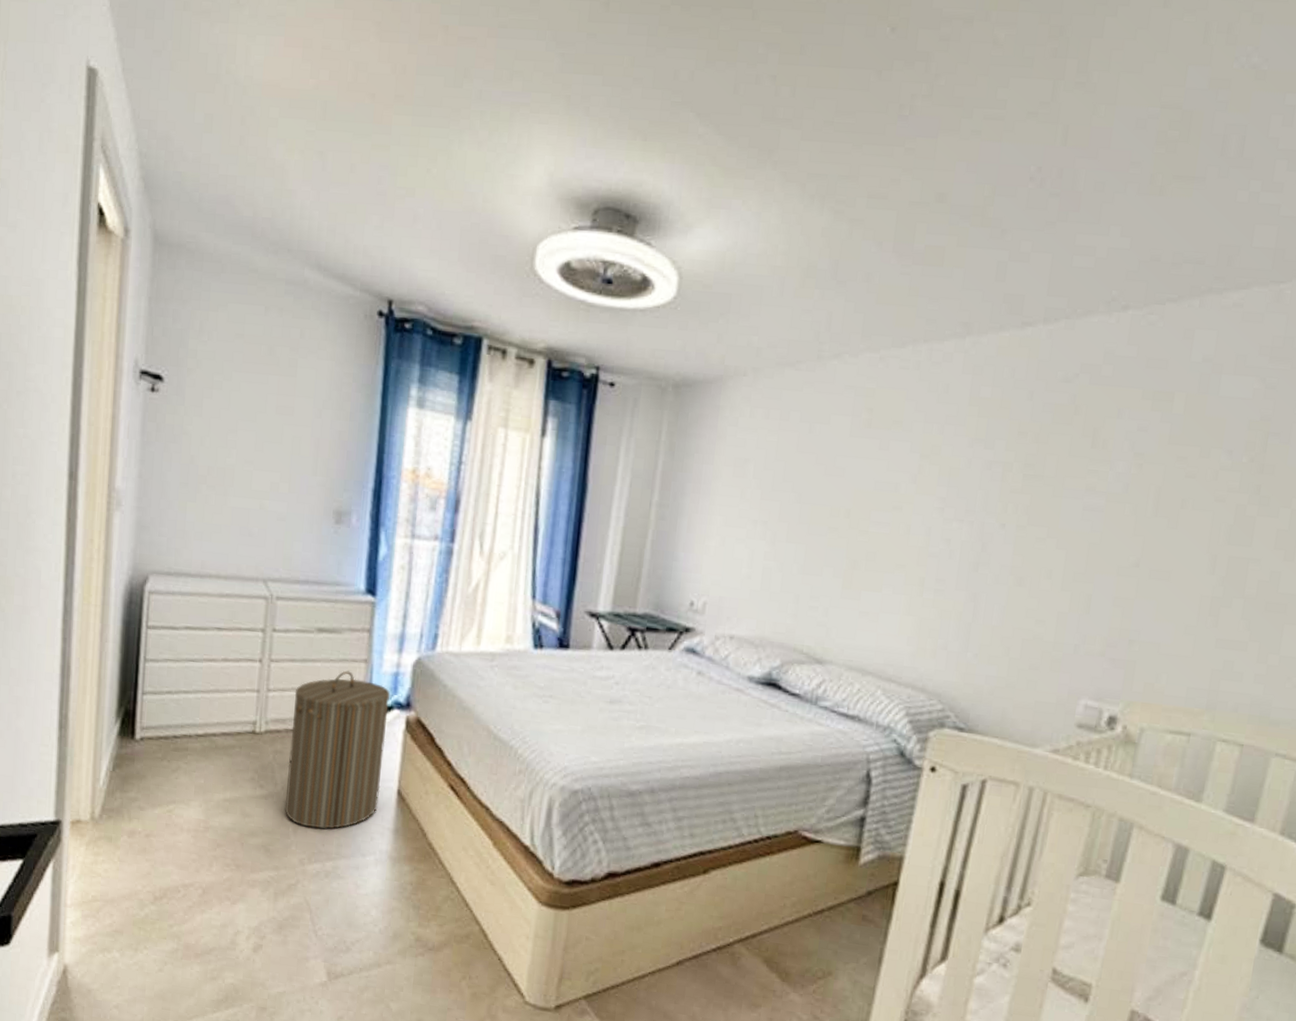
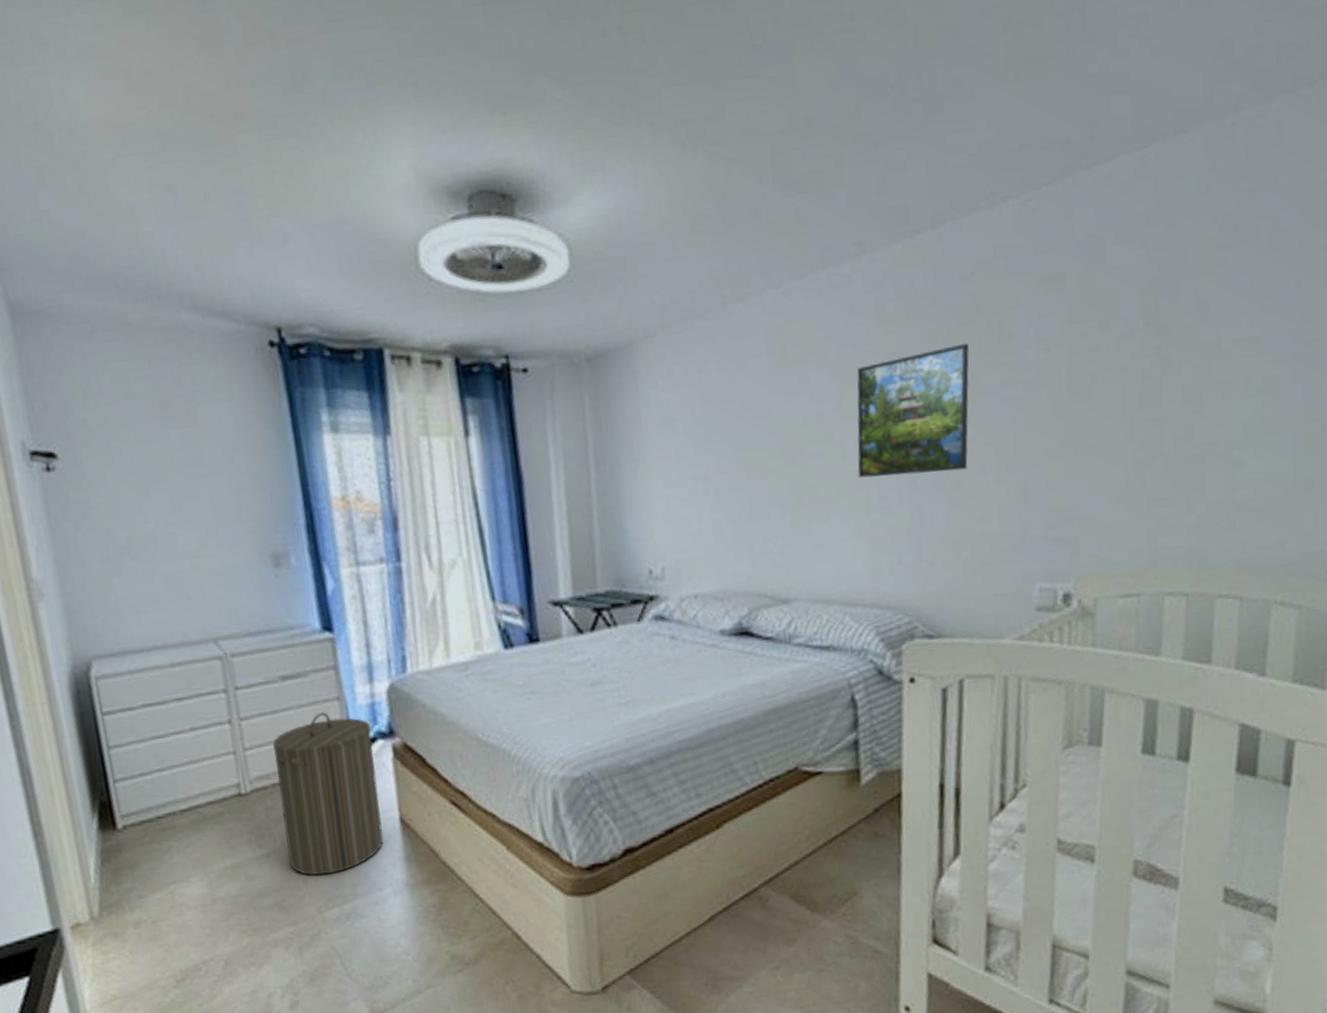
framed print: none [919,442,1059,569] -> present [857,343,970,478]

